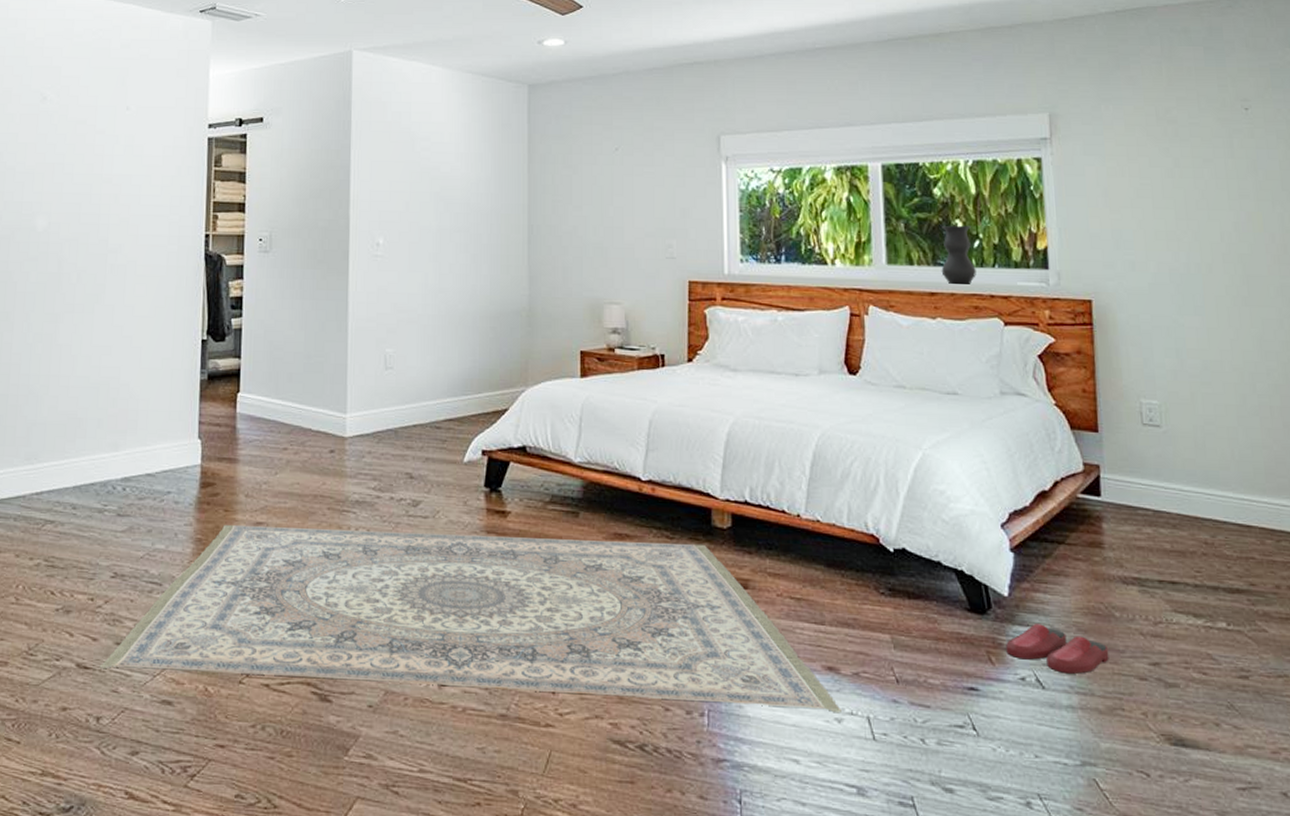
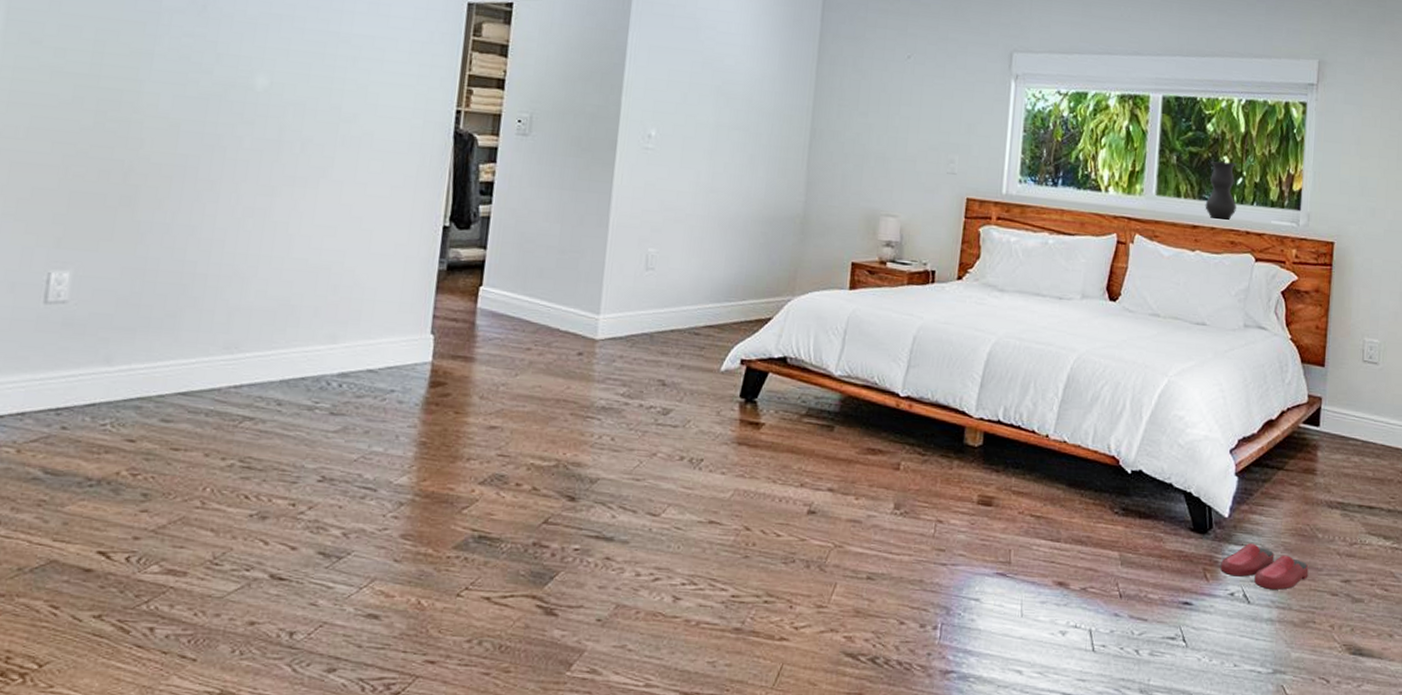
area rug: present [99,524,843,713] -> none [297,427,1068,626]

